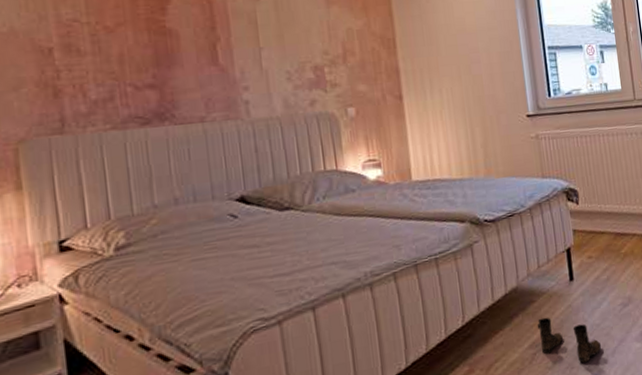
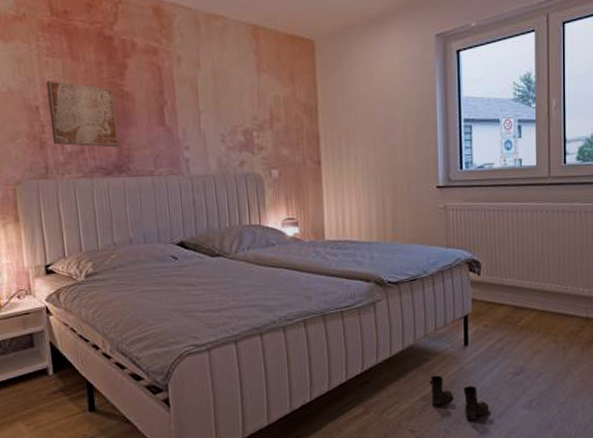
wall art: none [64,18,161,93] -> present [47,81,120,148]

